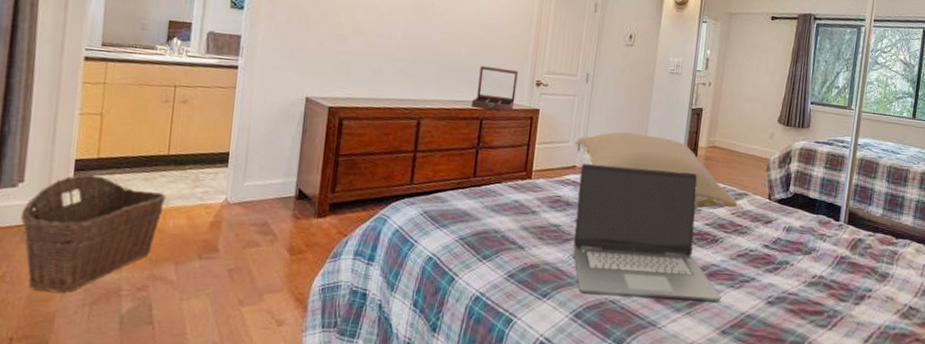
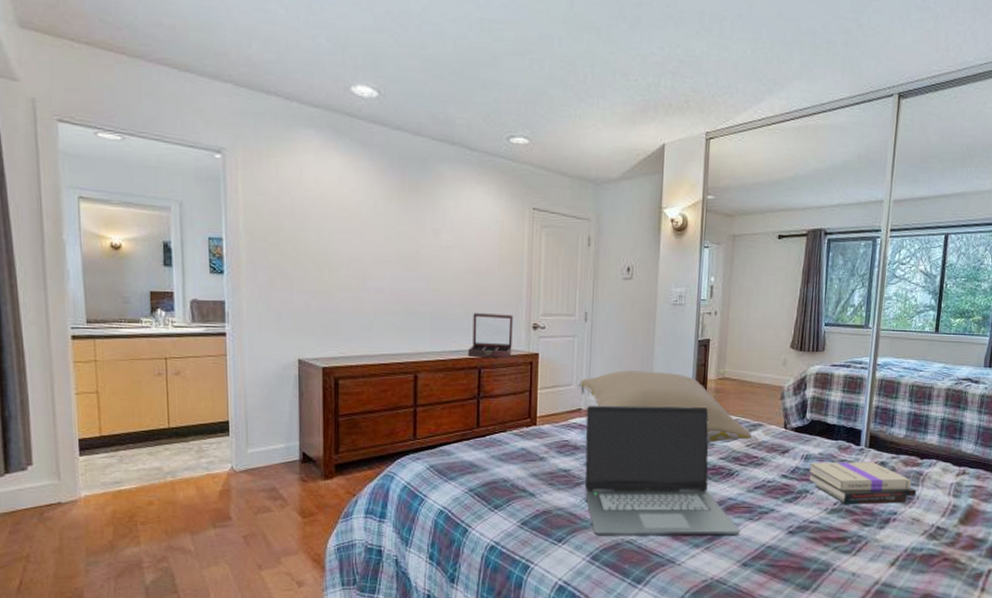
wicker basket: present [20,174,166,293] -> none [34,453,173,568]
books: none [790,234,891,281] -> present [809,462,917,504]

